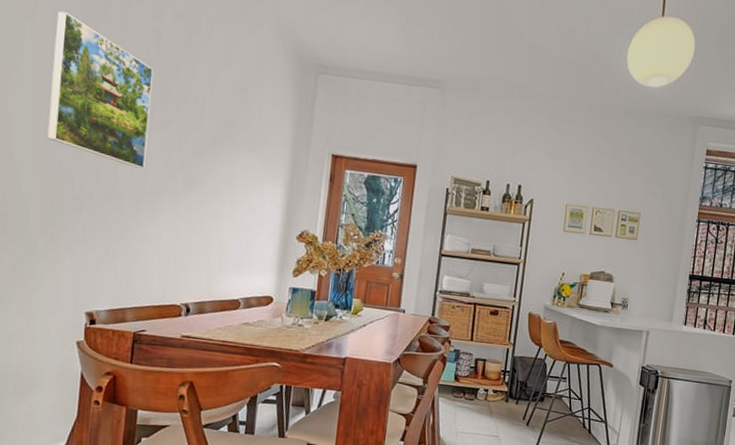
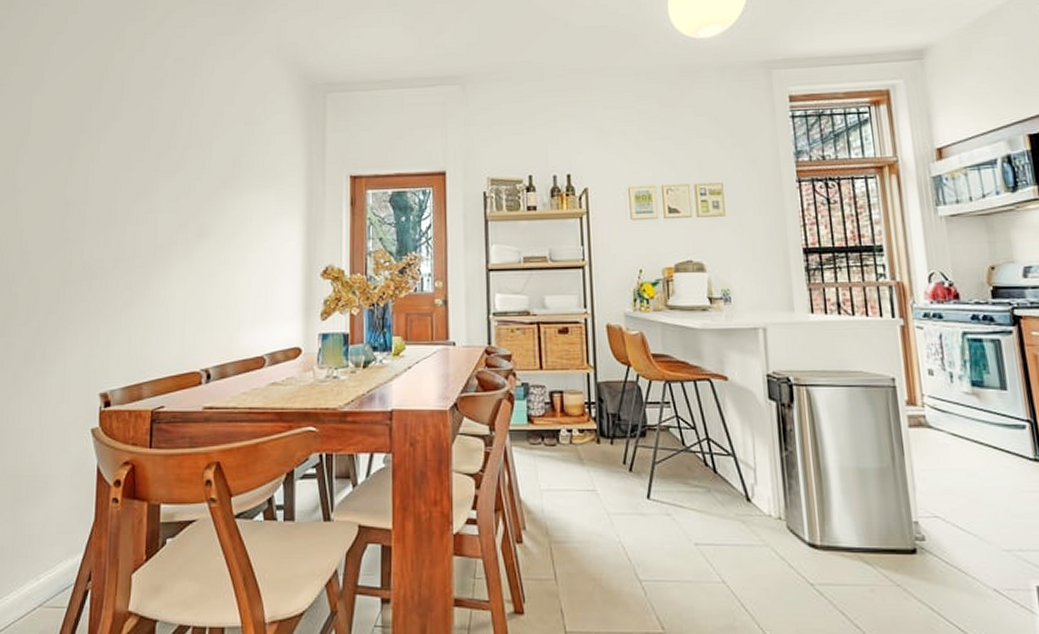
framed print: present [47,10,153,169] -> none [55,79,158,225]

